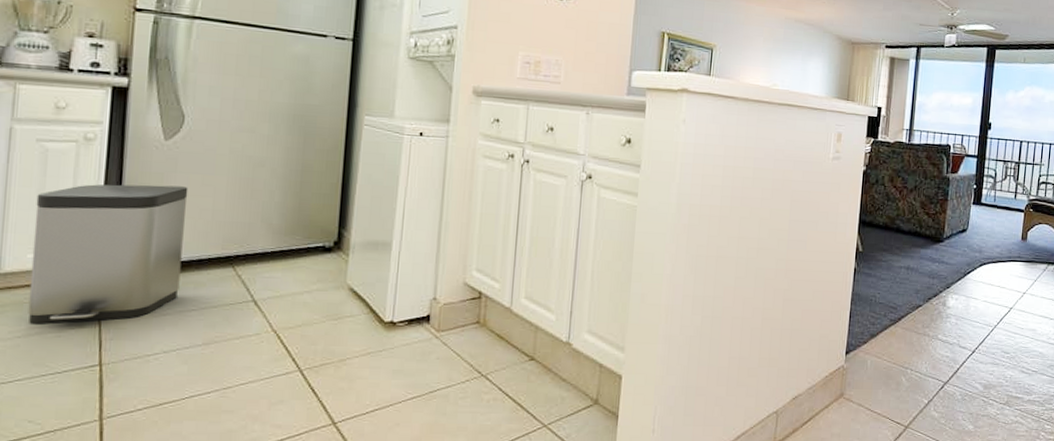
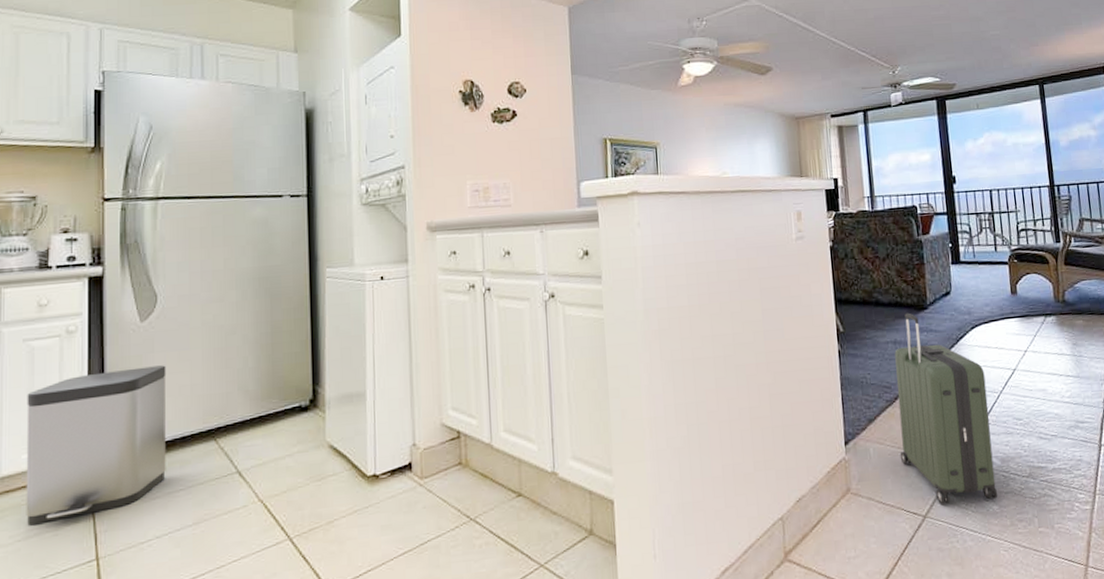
suitcase: none [894,243,984,420] -> present [894,312,998,505]

